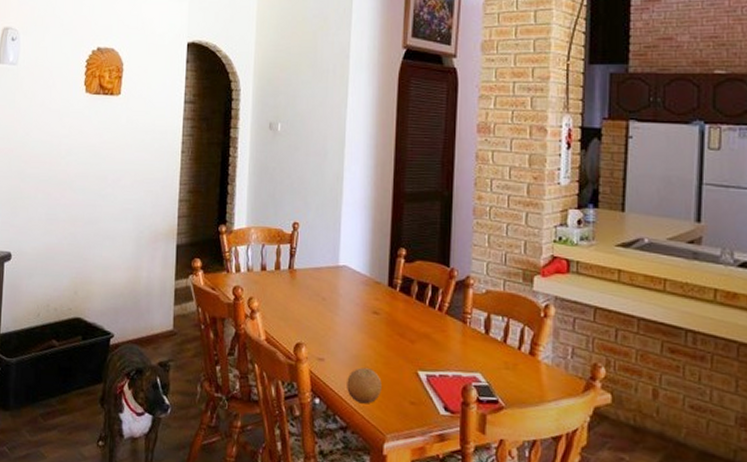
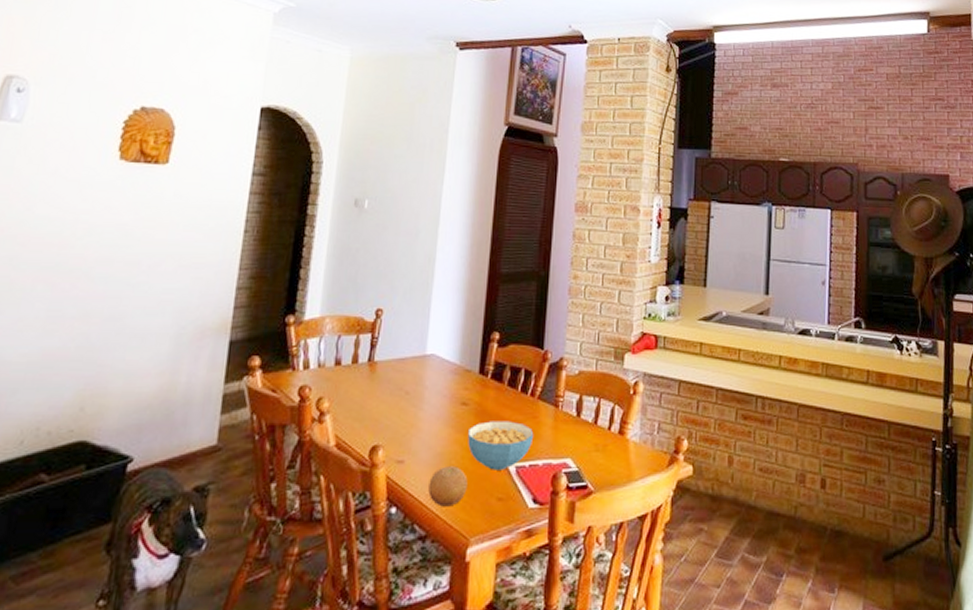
cereal bowl: none [381,330,443,377] -> present [468,421,534,470]

